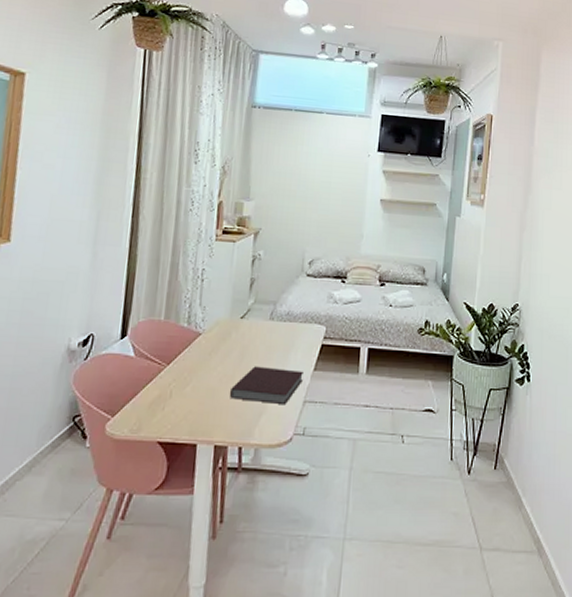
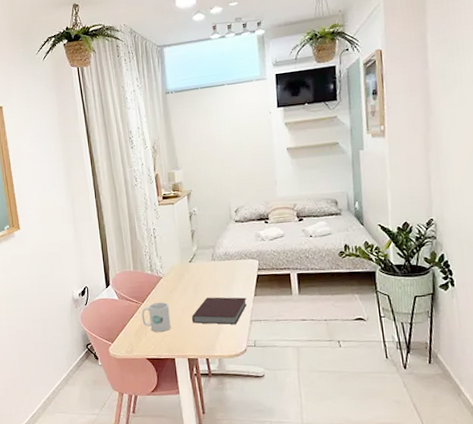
mug: none [162,366,203,406] -> present [141,302,171,332]

